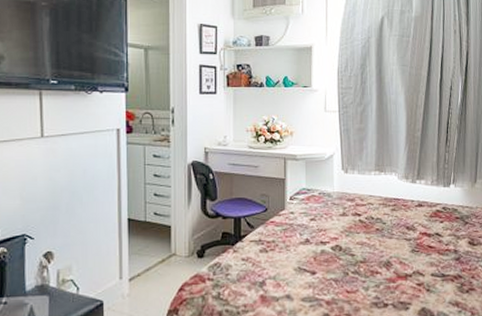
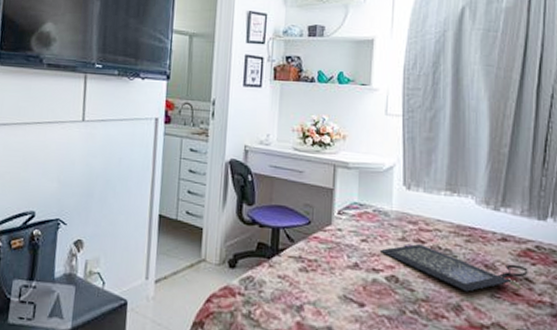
clutch bag: none [325,216,438,250] -> present [379,243,528,292]

